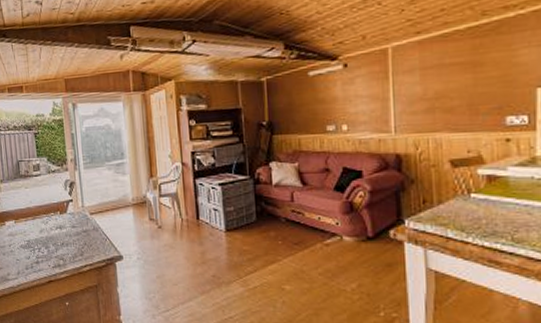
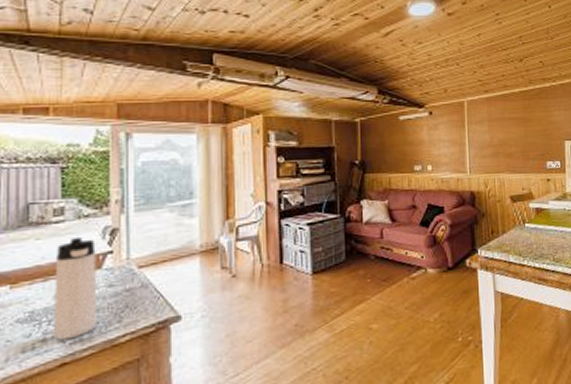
thermos bottle: none [38,188,68,264] -> present [54,238,98,341]

